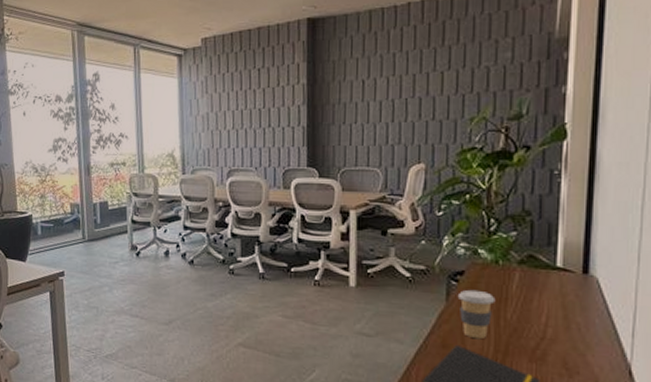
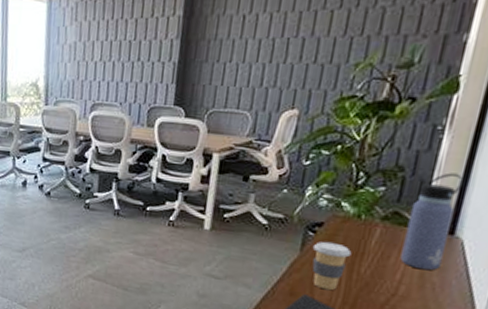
water bottle: none [542,214,587,311] -> present [400,172,464,271]

